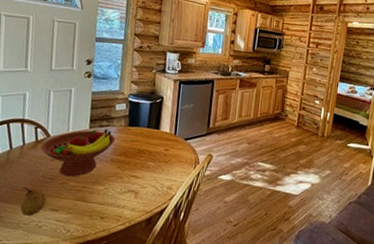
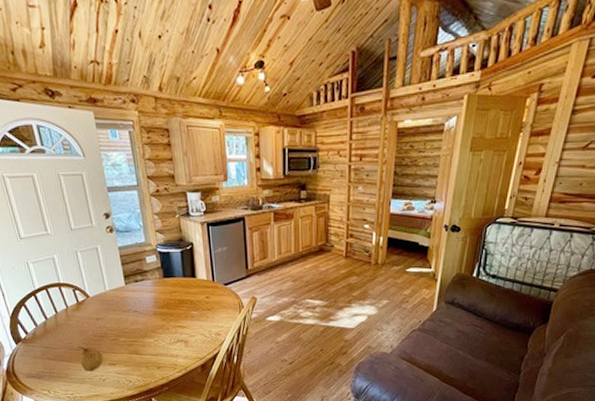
fruit bowl: present [40,129,116,177] -> none [83,283,154,333]

